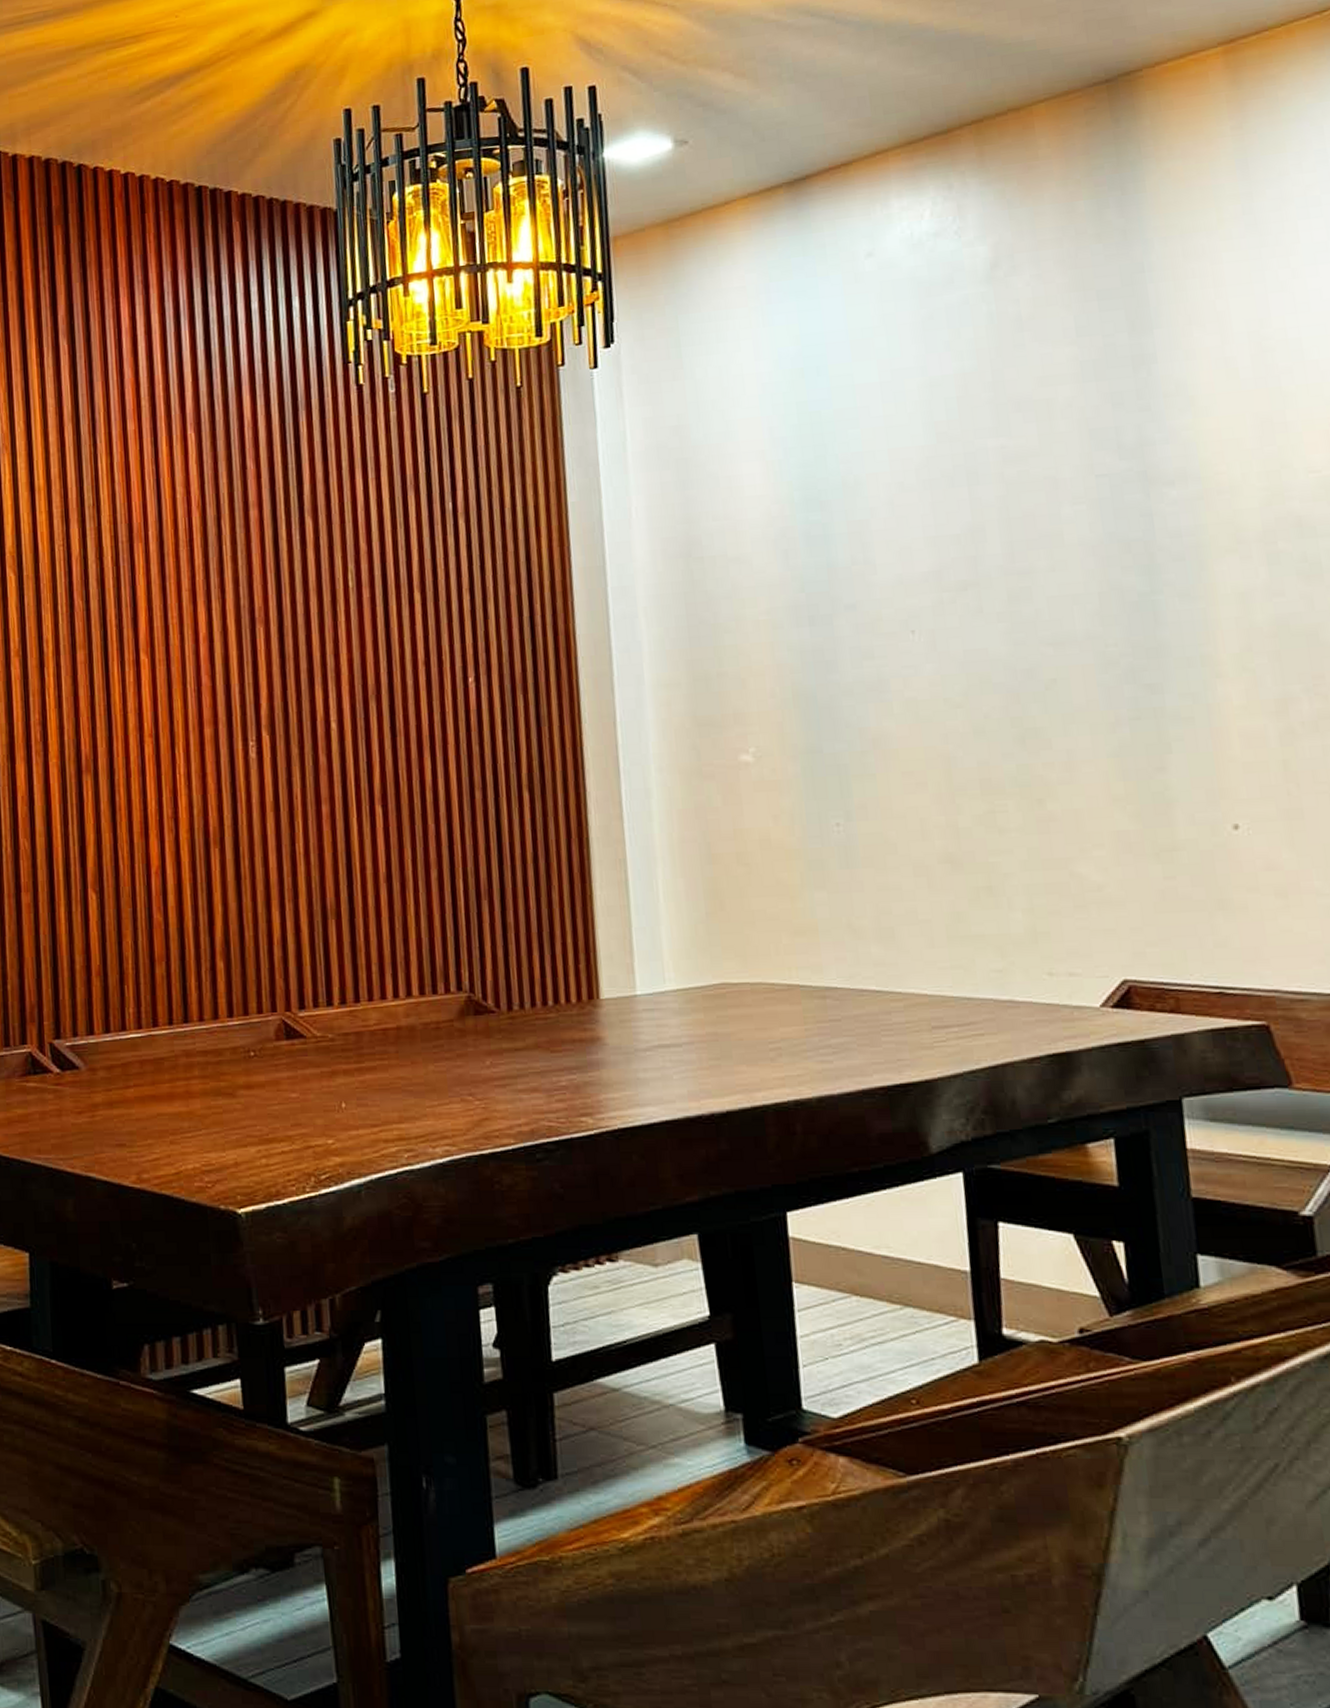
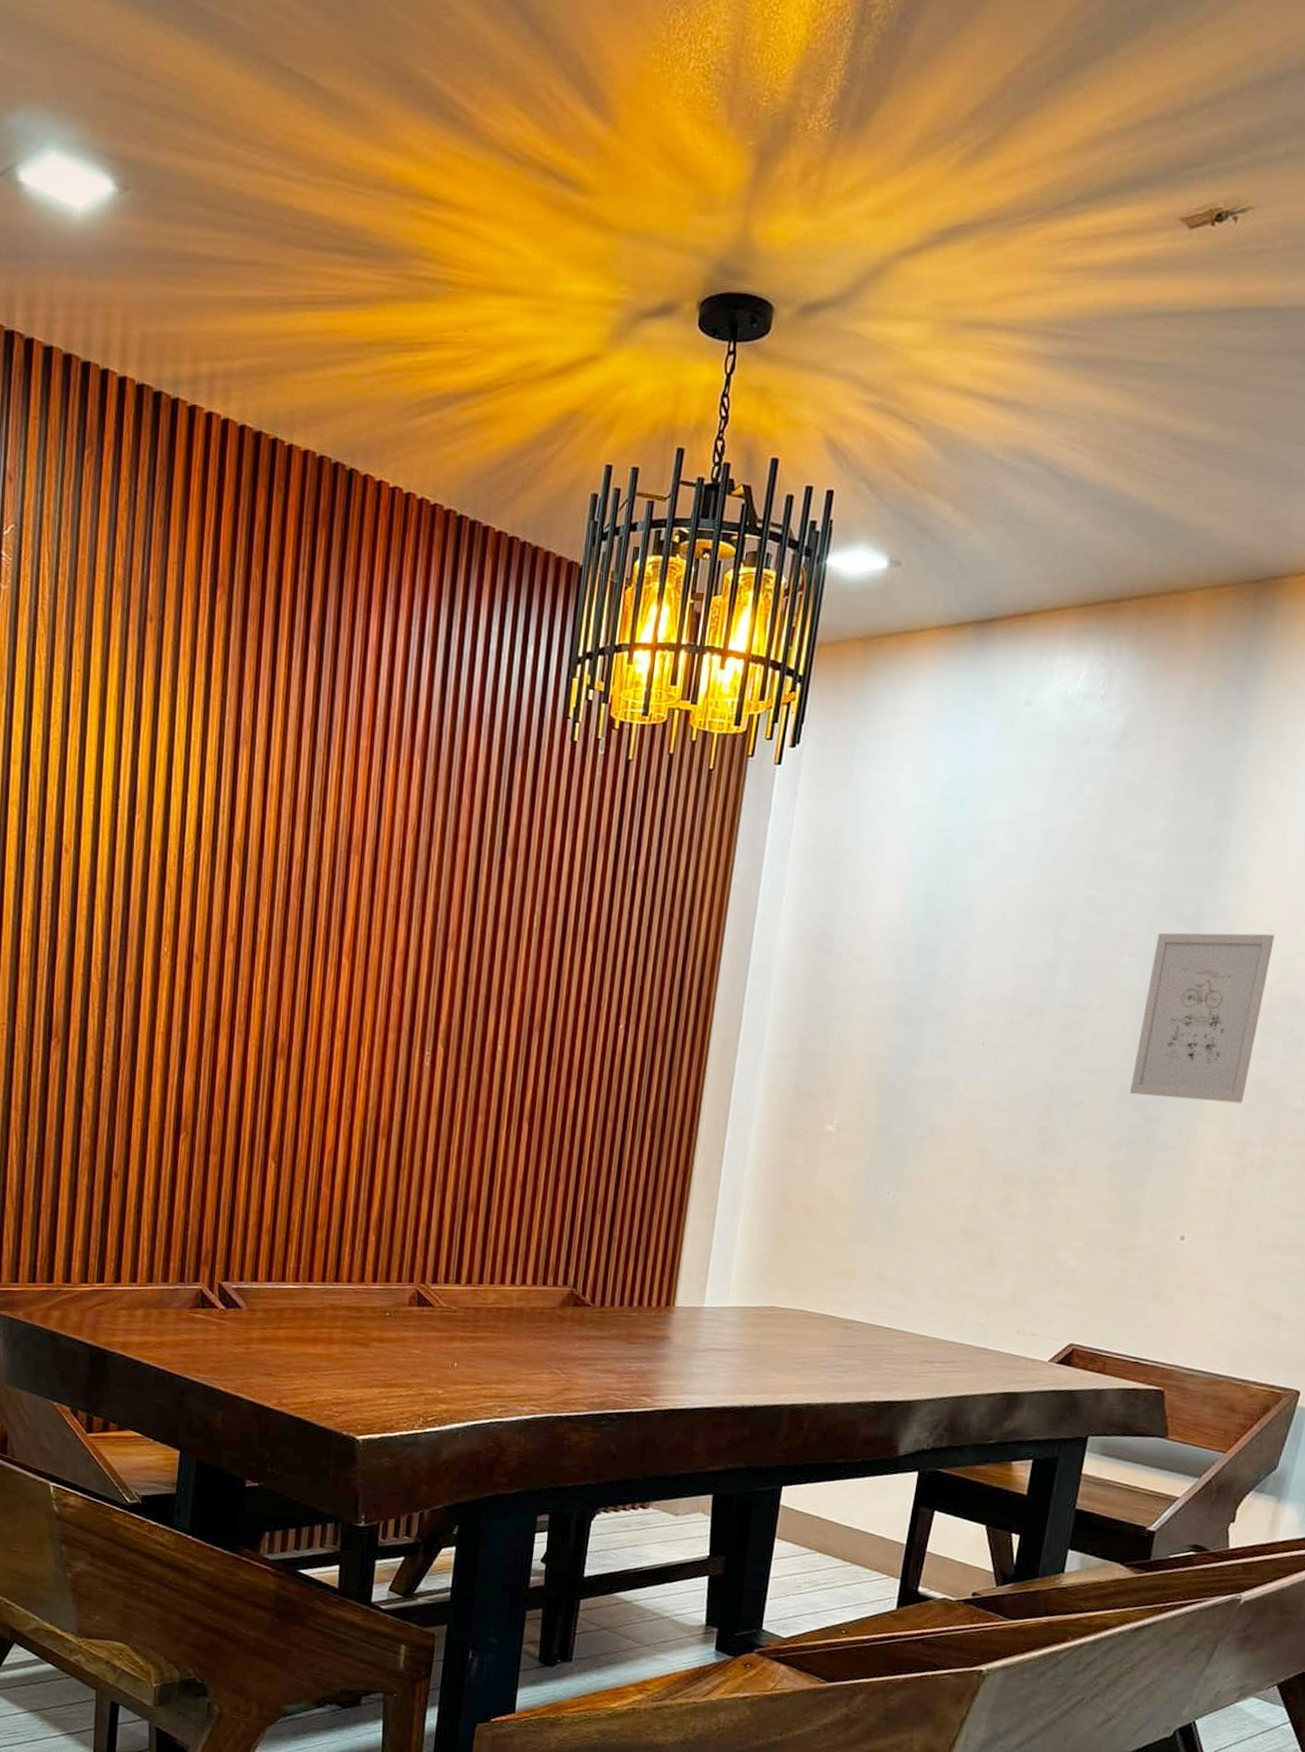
wall art: none [1098,450,1266,663] -> present [1130,932,1275,1103]

